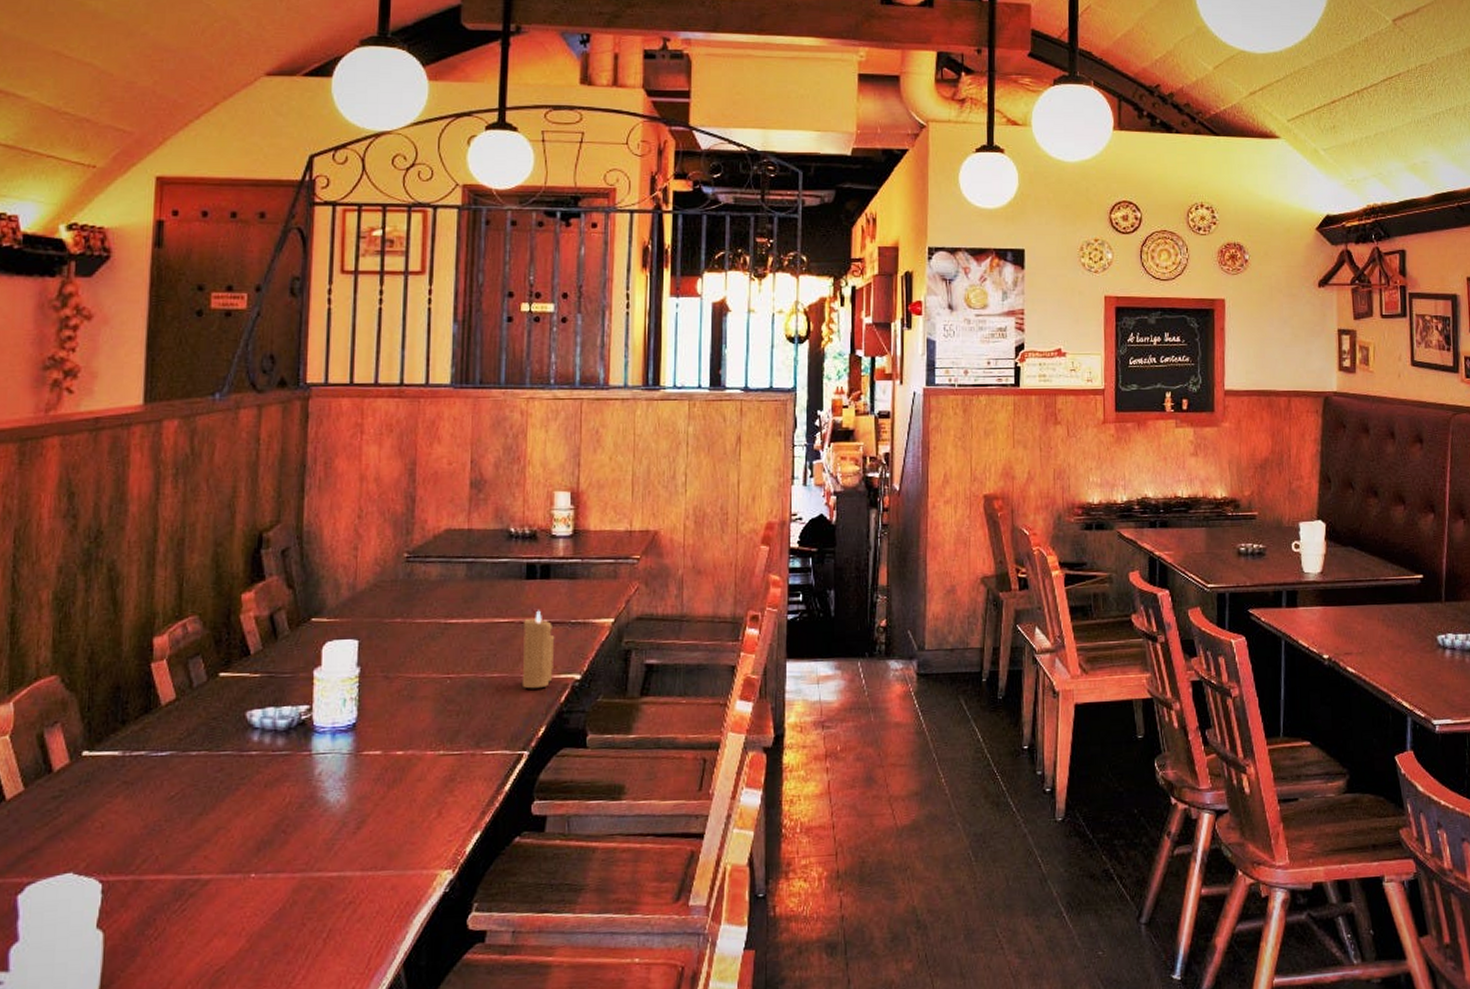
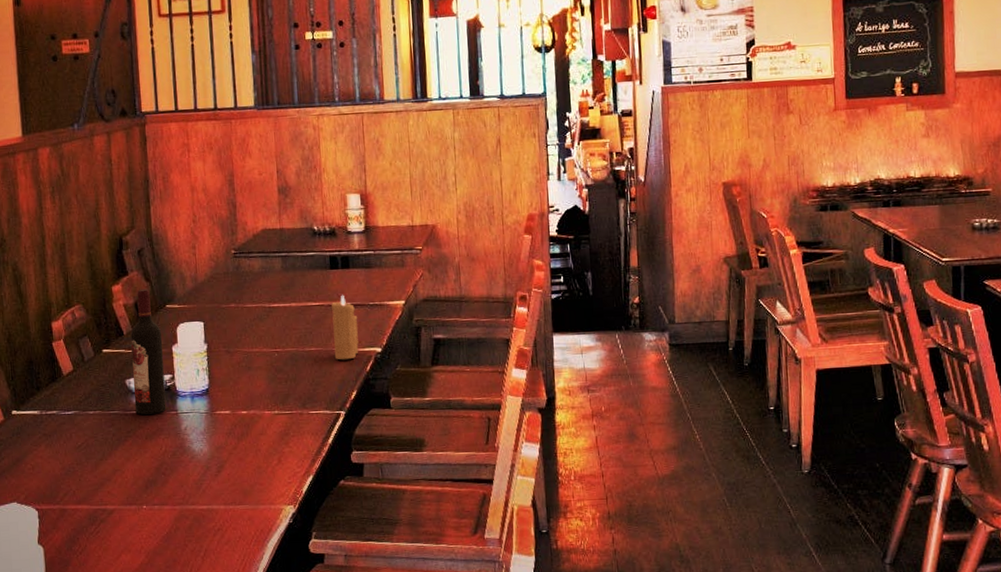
wine bottle: none [254,597,302,756] -> present [130,288,166,415]

